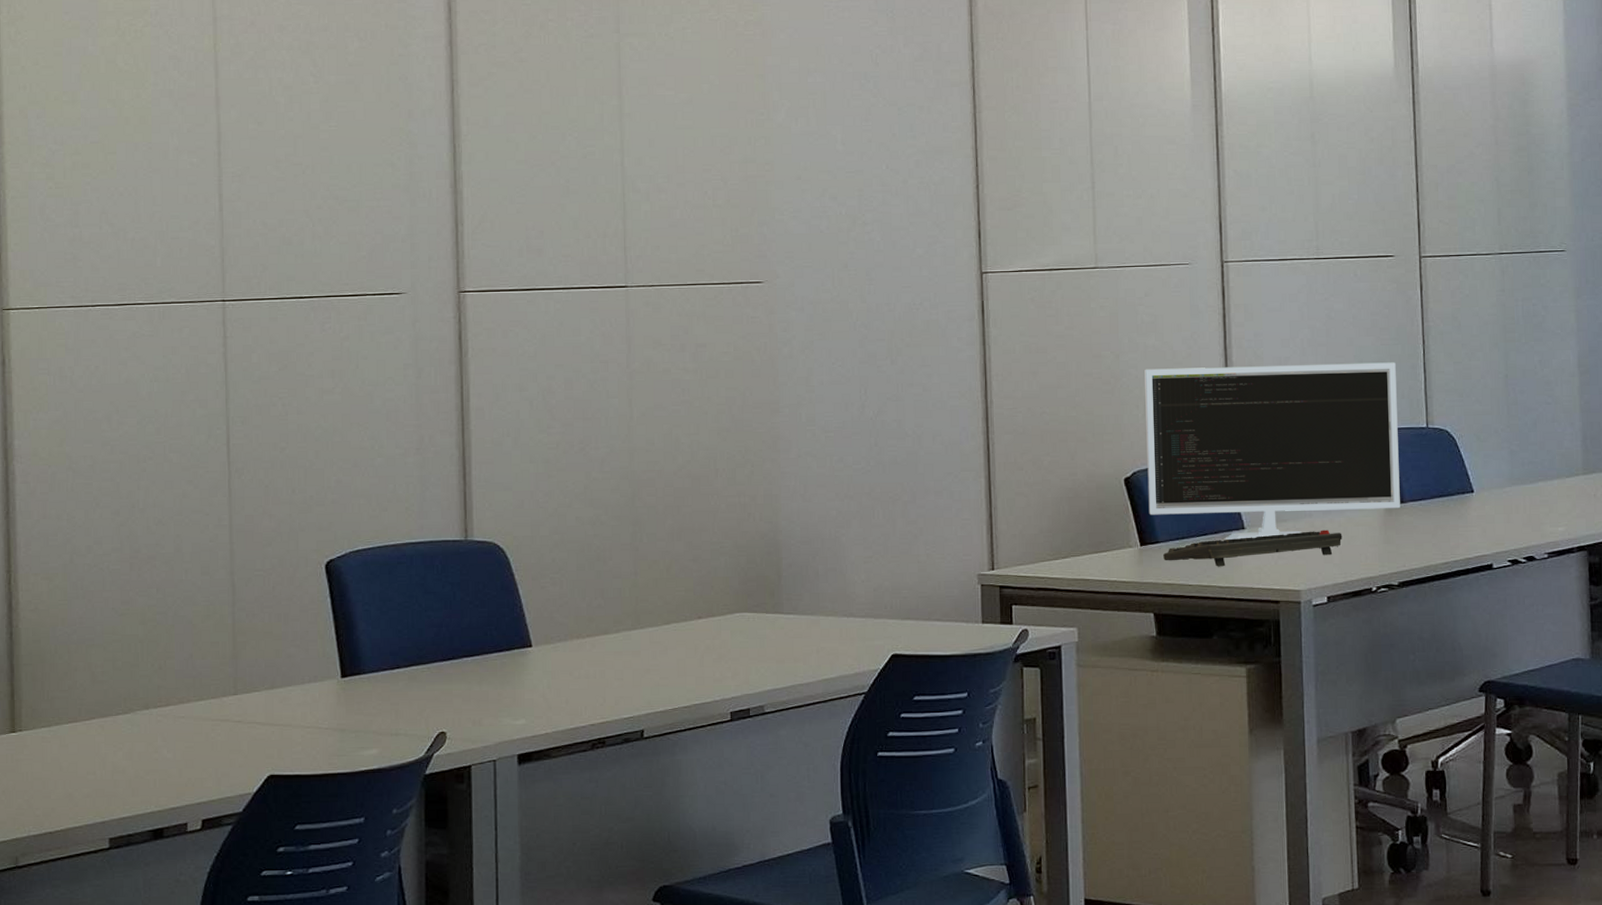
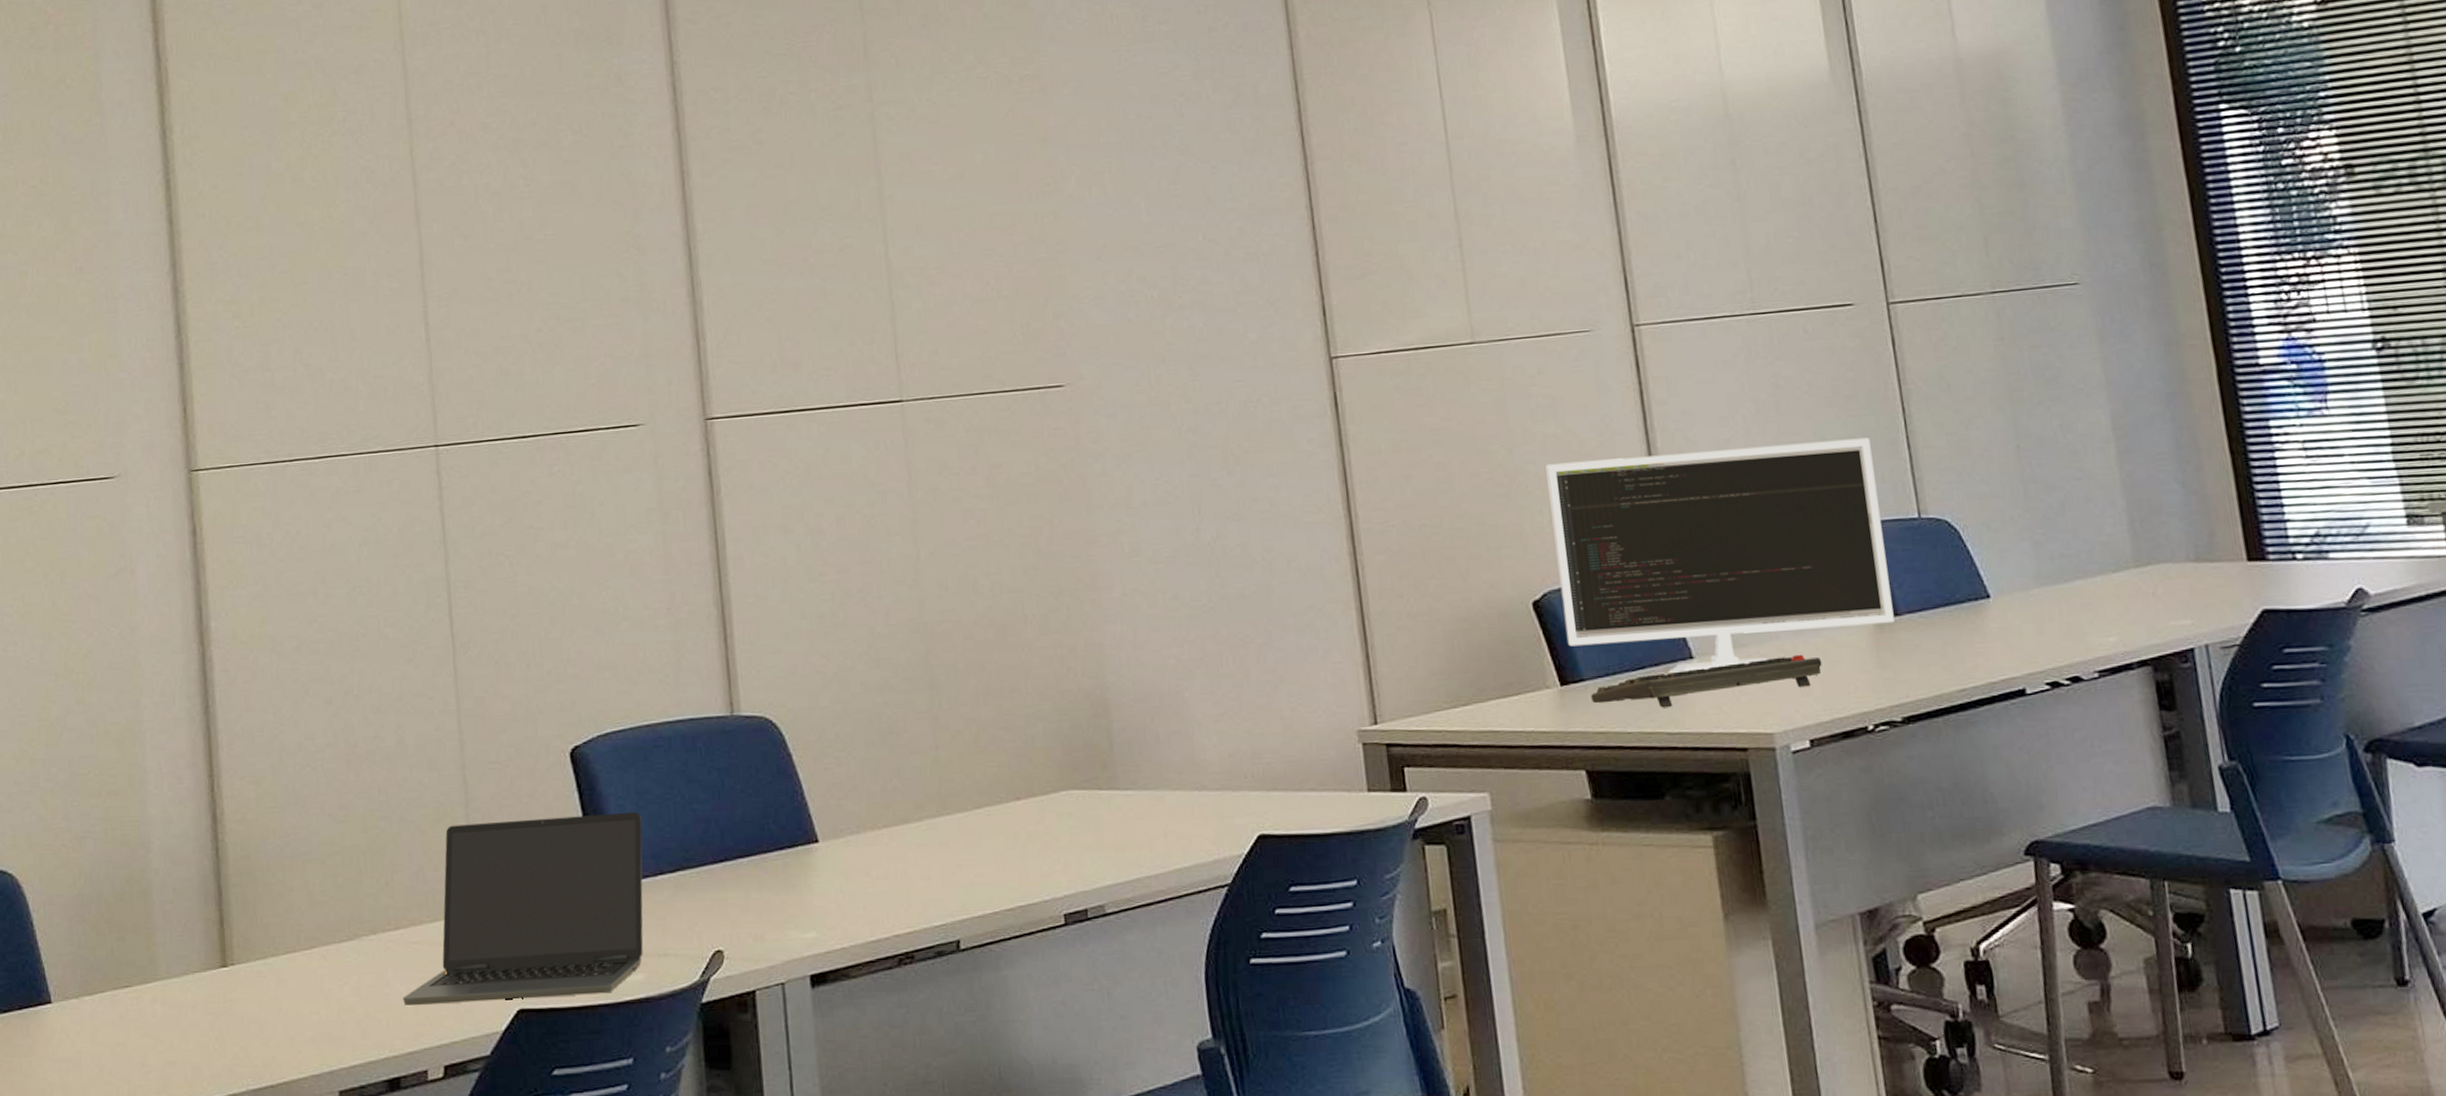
laptop: none [169,615,384,769] -> present [403,811,644,1005]

